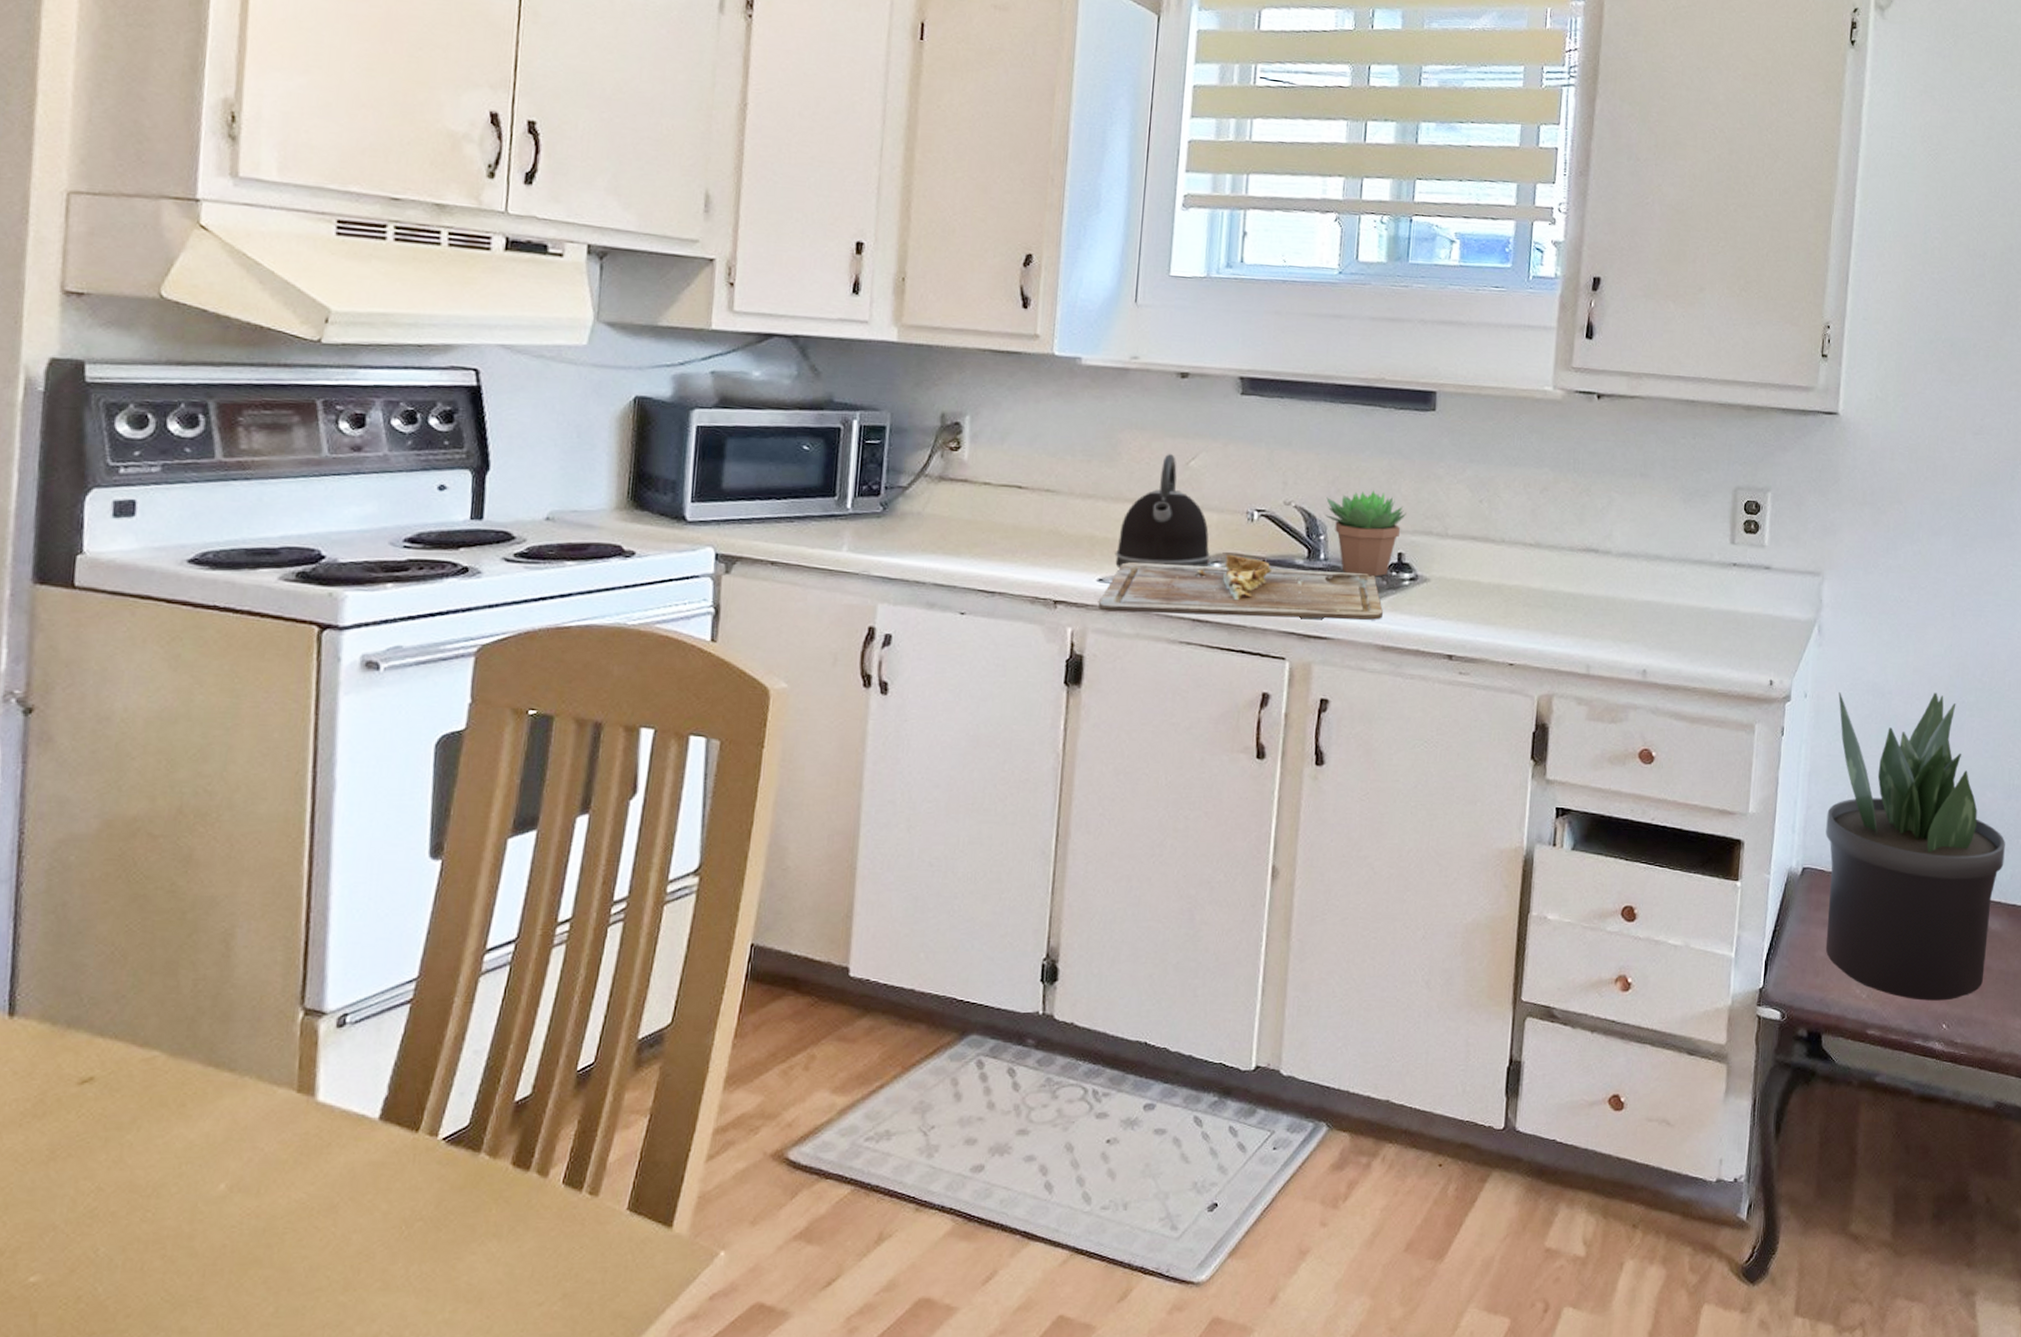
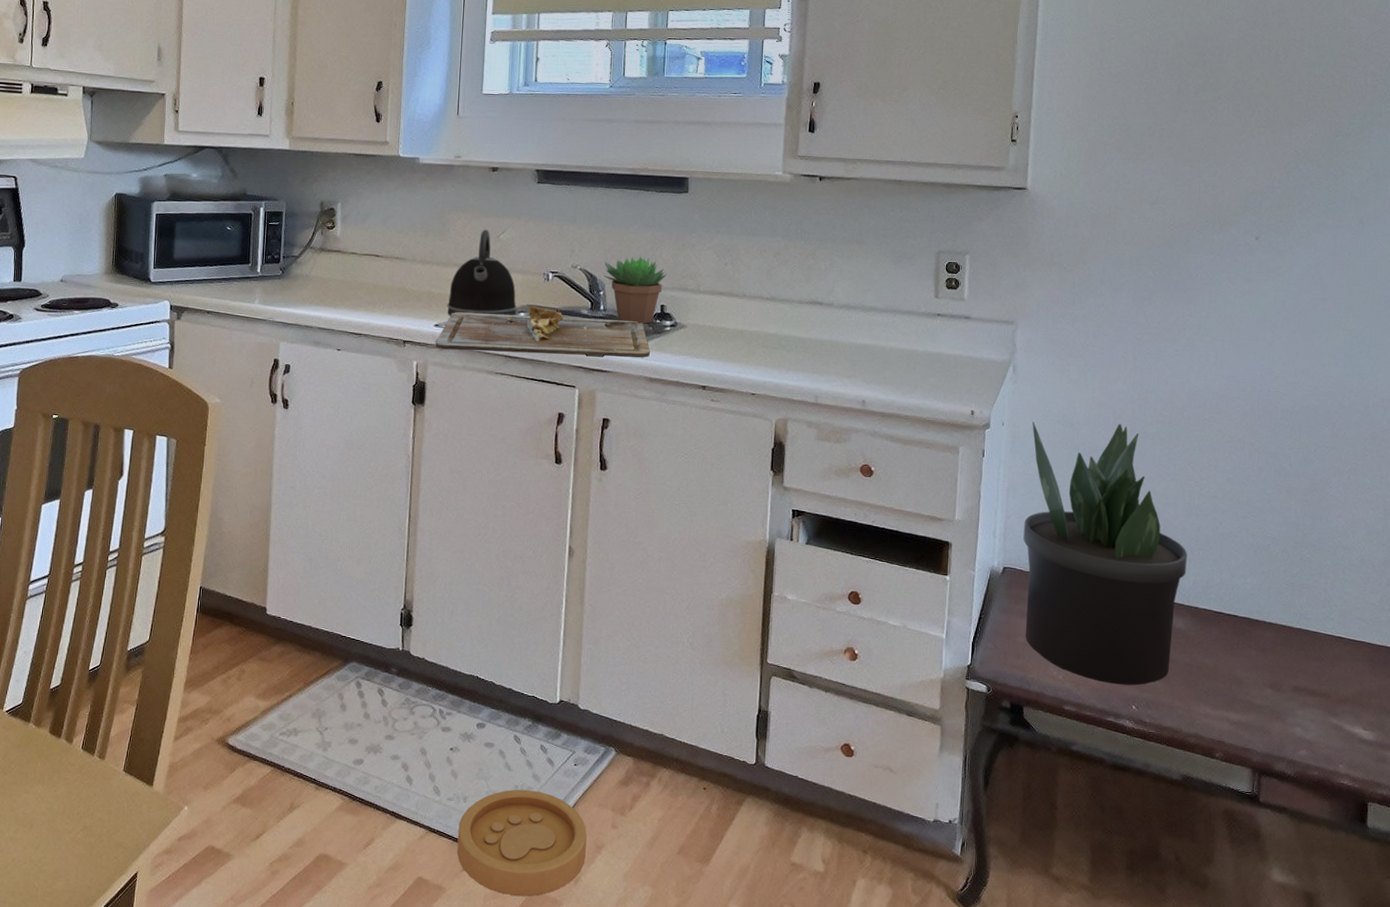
pet bowl: none [1112,1186,1288,1327] -> present [457,789,587,896]

